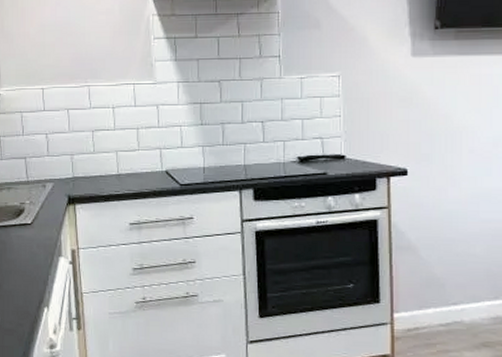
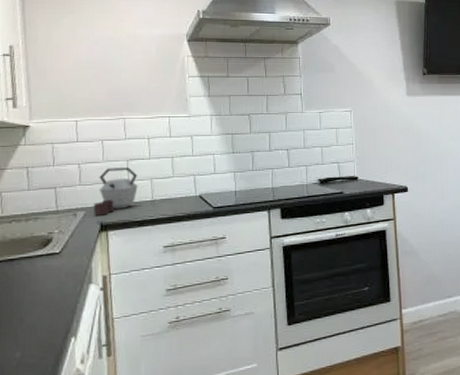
kettle: none [60,139,103,188] -> present [93,167,138,216]

